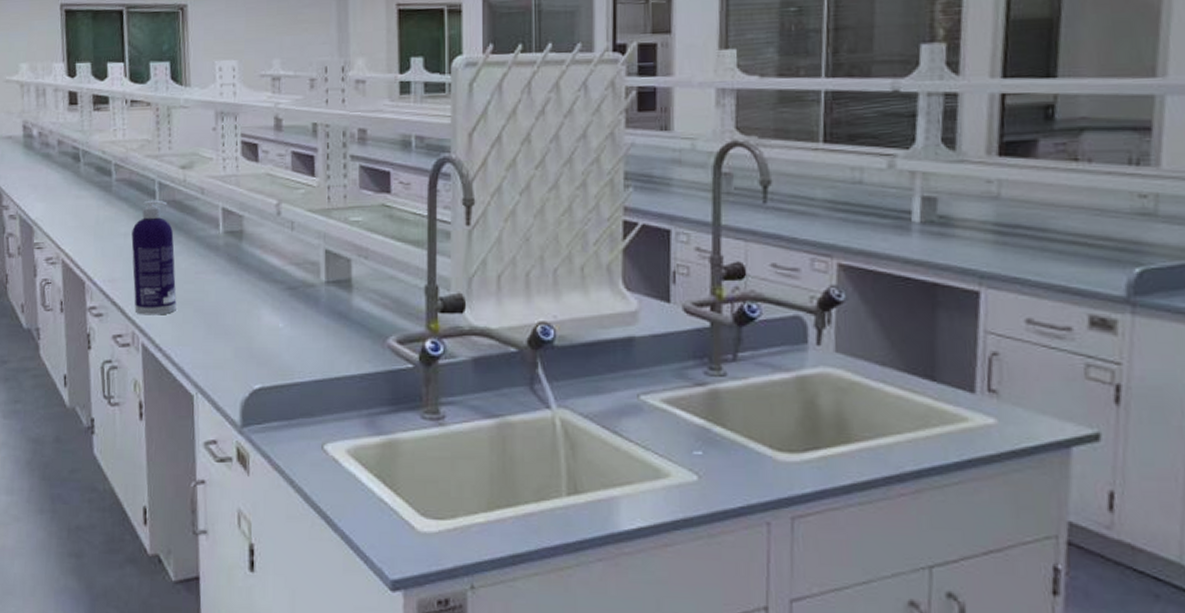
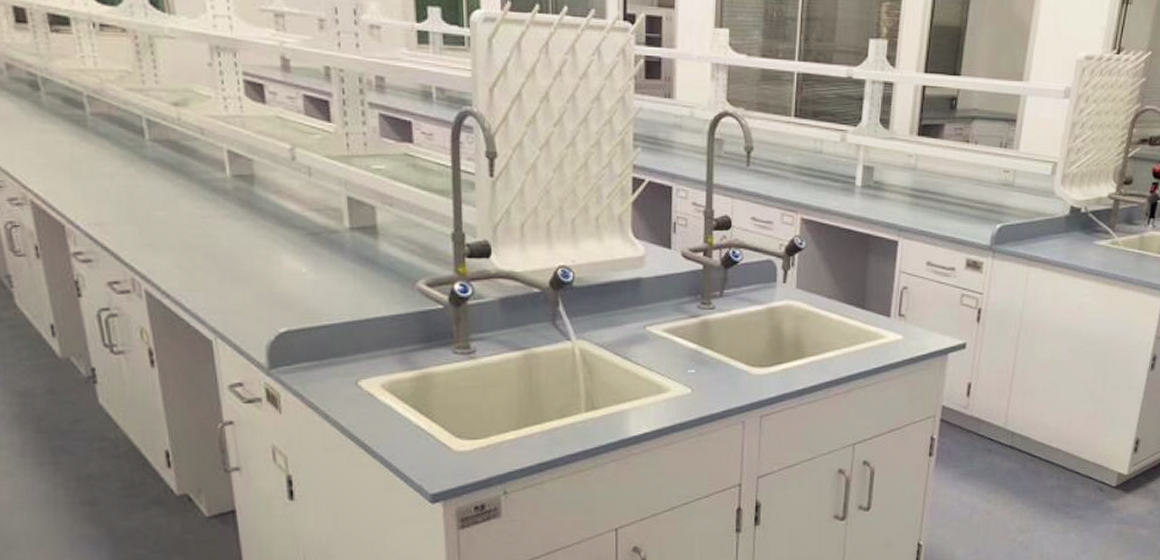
spray bottle: present [131,200,177,315] -> none [118,138,183,261]

